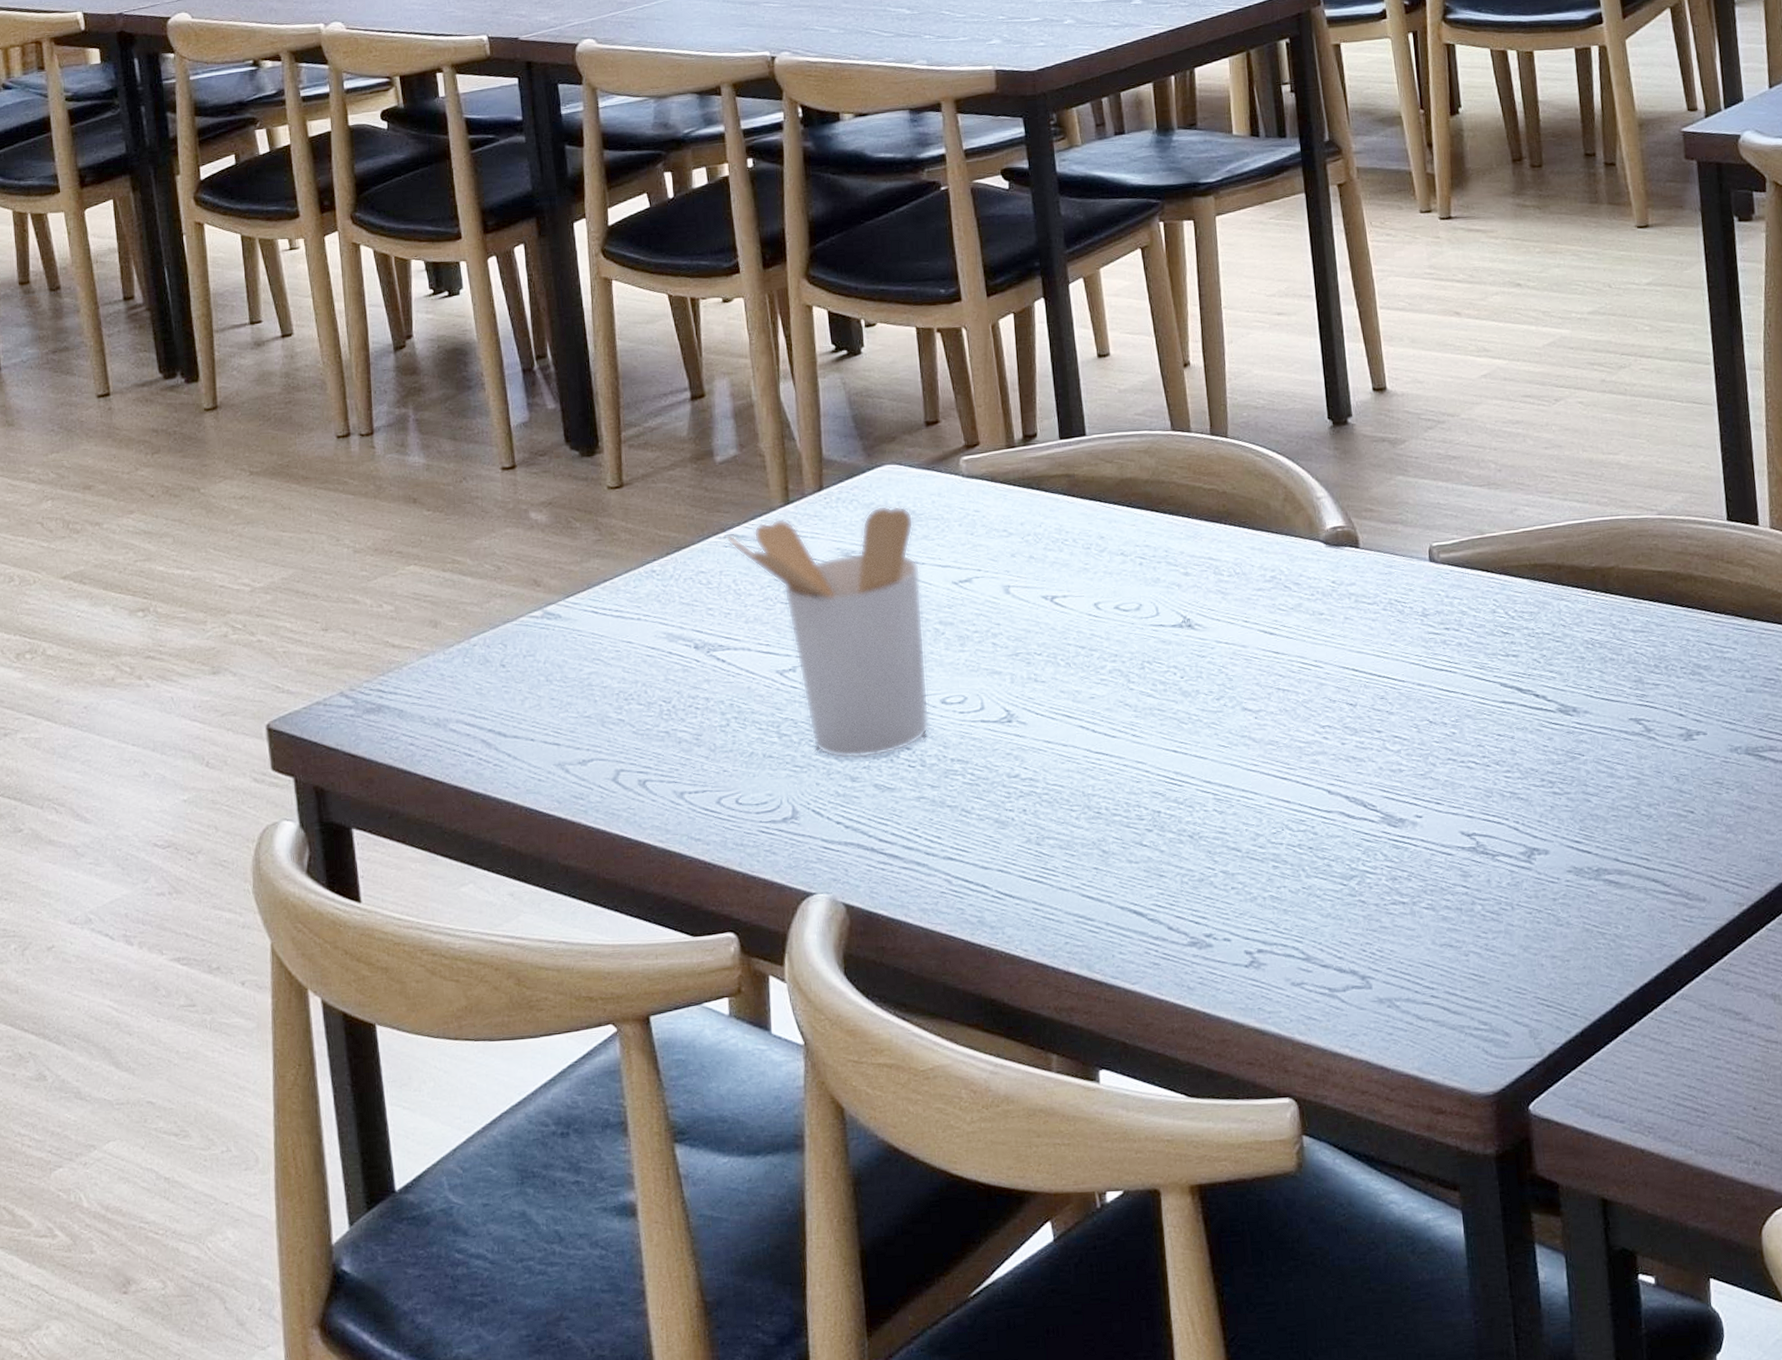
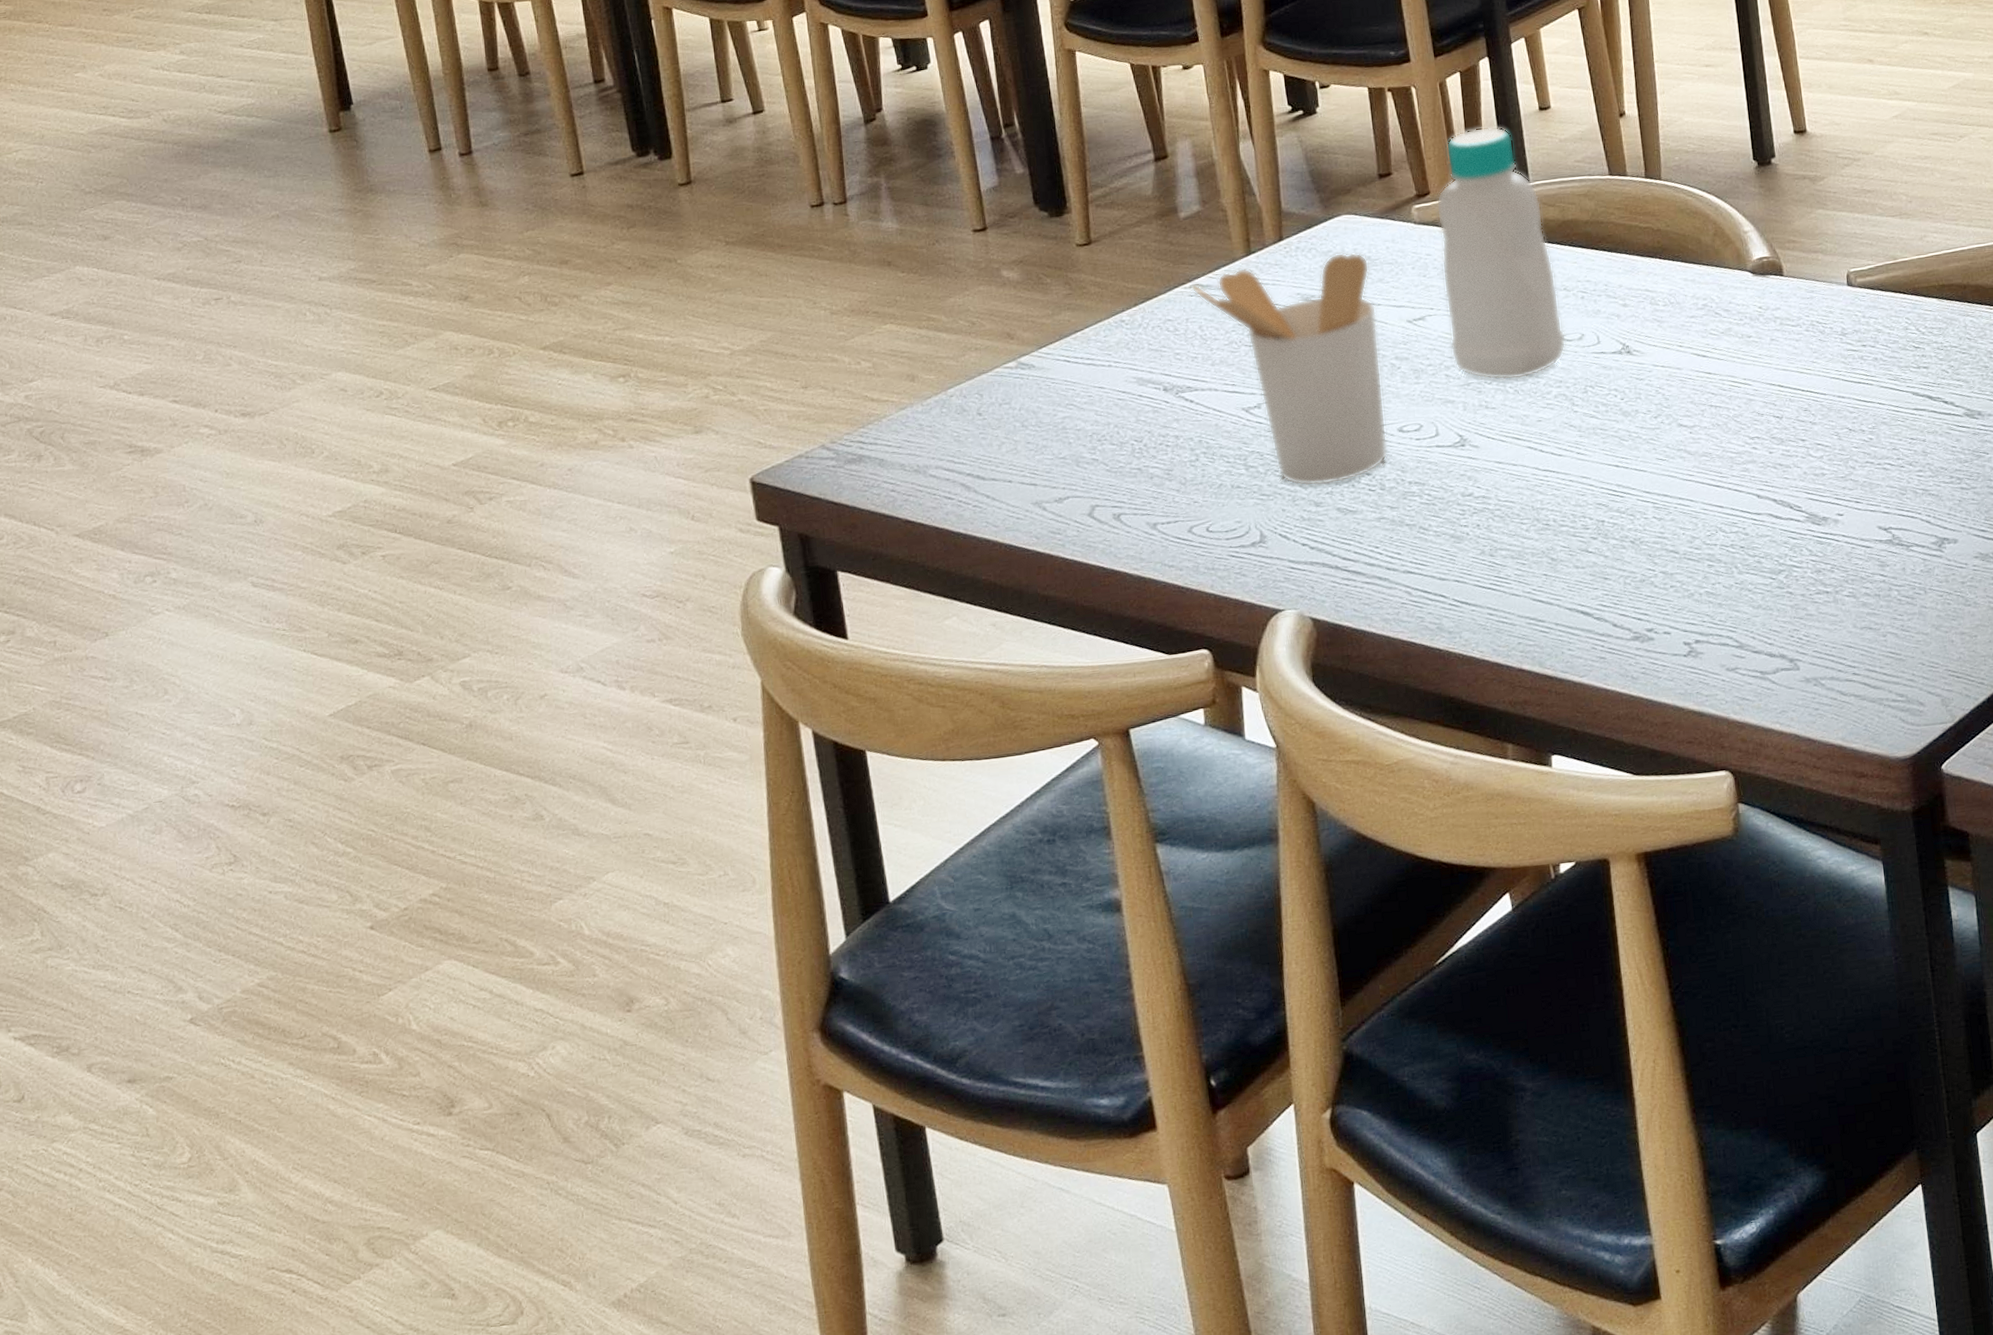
bottle: none [985,373,1123,652] -> present [1436,126,1566,381]

